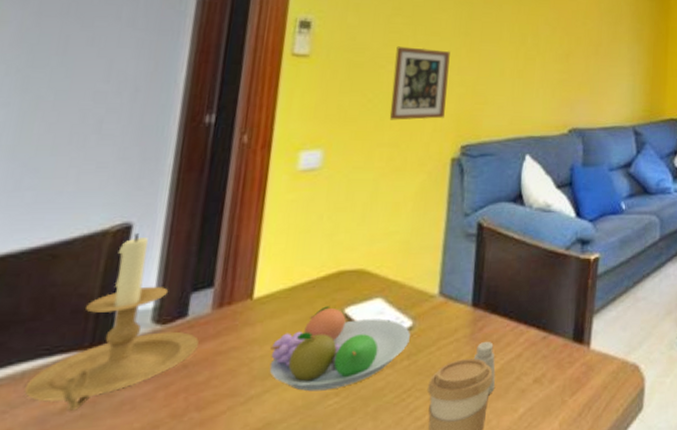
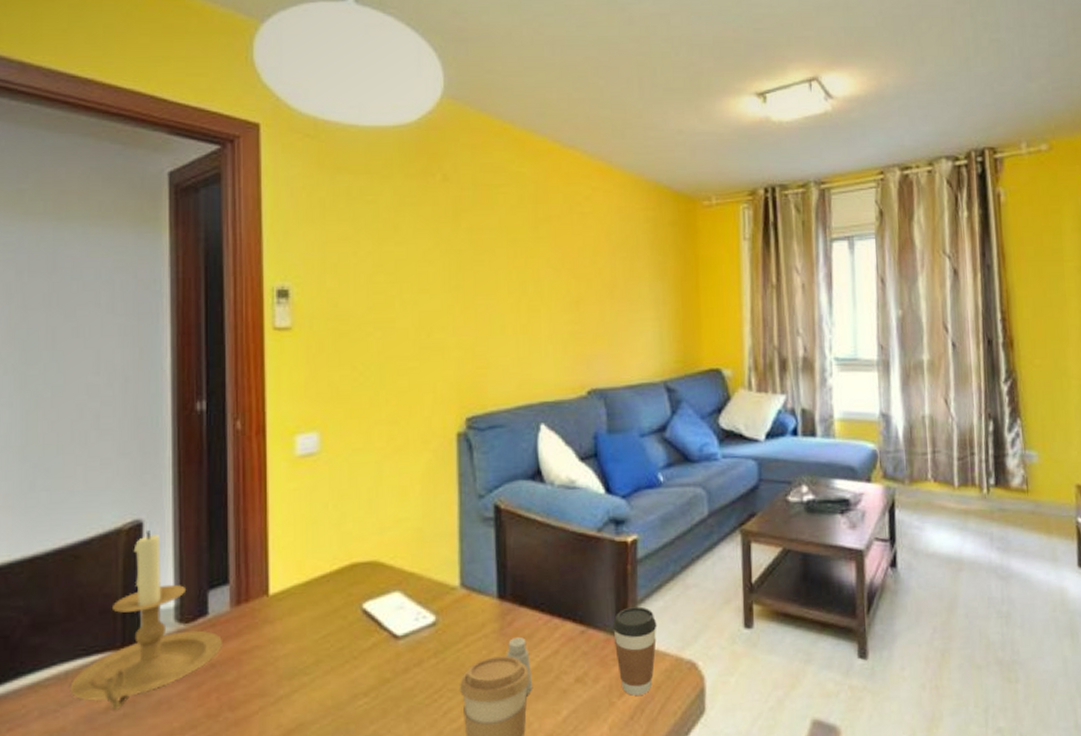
fruit bowl: present [269,306,410,392] -> none [293,601,434,692]
picture frame: present [389,46,450,120] -> none [383,308,444,394]
coffee cup: none [570,316,609,395] -> present [612,606,657,696]

